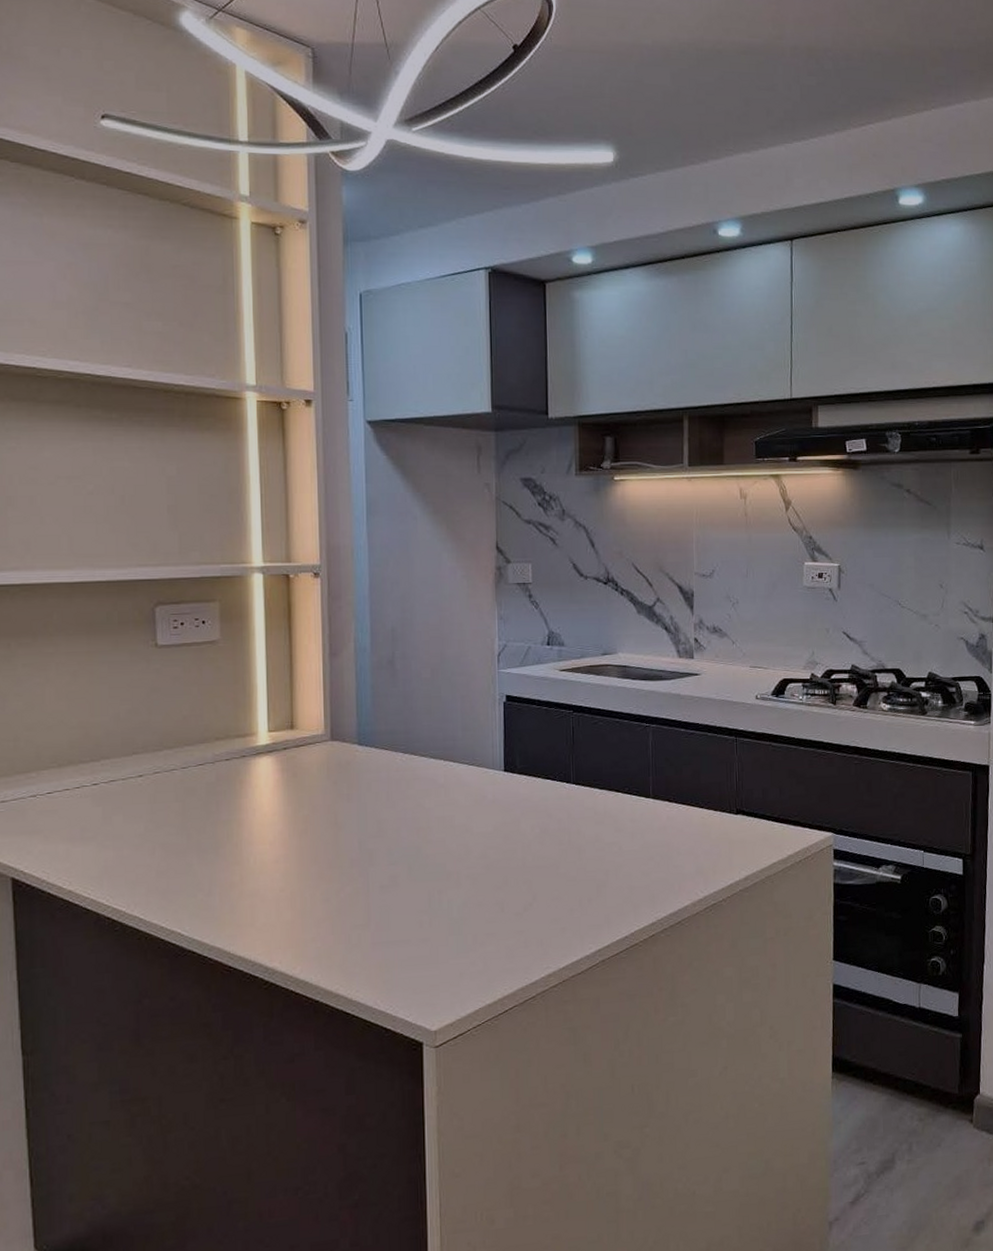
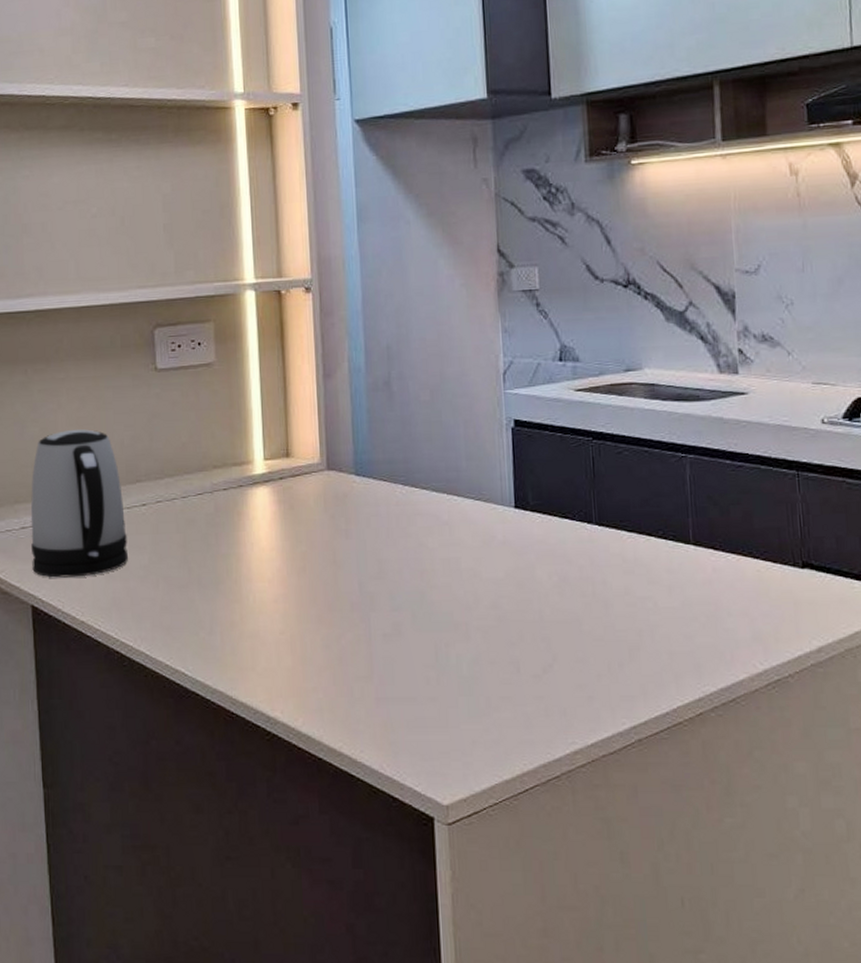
kettle: none [12,703,122,850] -> present [30,429,128,578]

